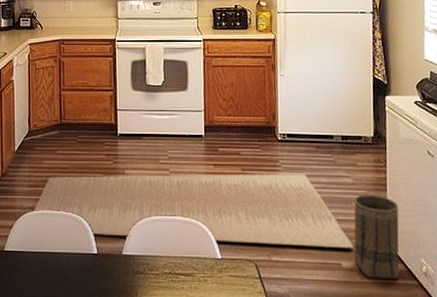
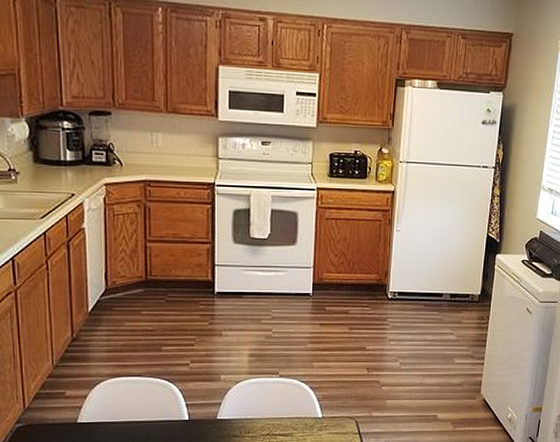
rug: present [32,174,355,249] -> none [112,332,451,402]
basket: present [354,195,400,279] -> none [449,350,495,427]

